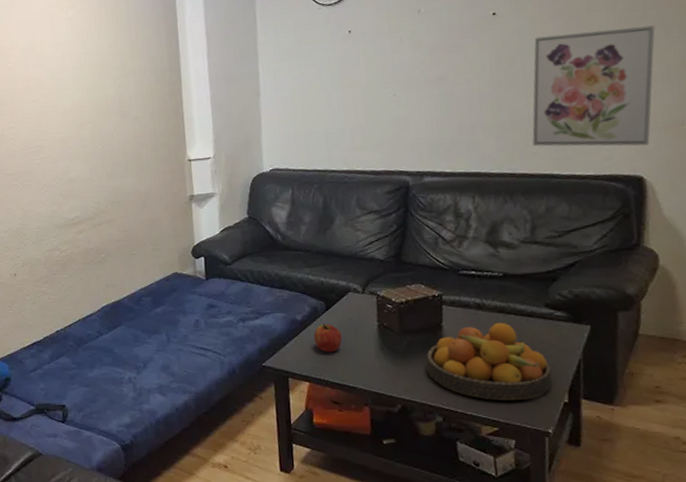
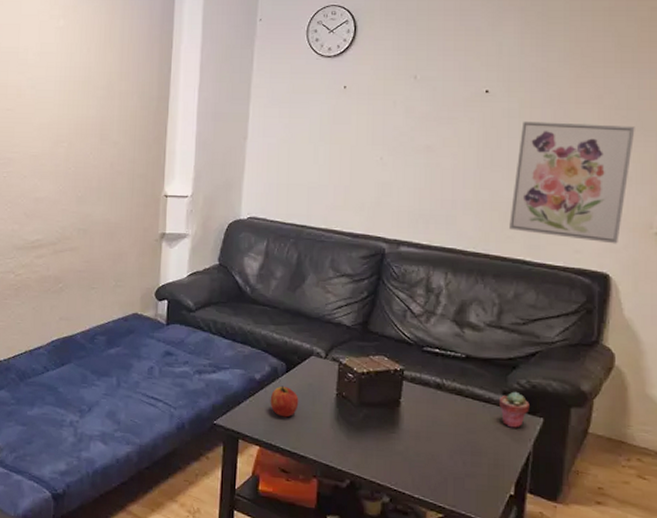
fruit bowl: present [425,322,552,400] -> none [379,405,502,488]
potted succulent: none [541,302,575,338] -> present [498,391,530,428]

